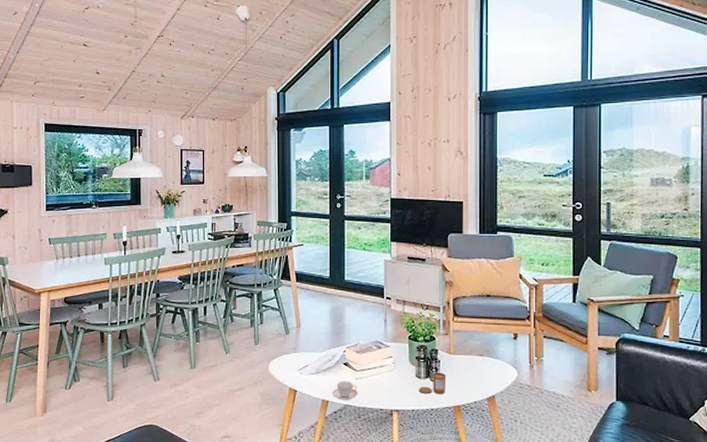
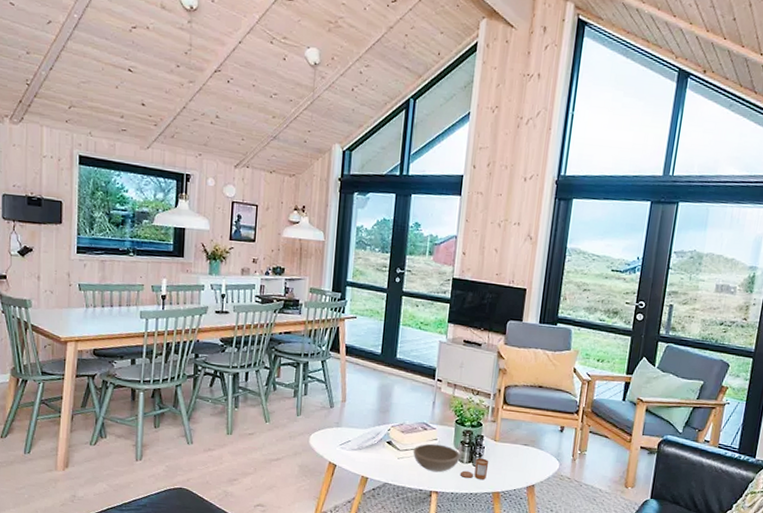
teacup: present [331,381,358,400] -> none [372,459,399,479]
bowl: none [370,362,417,390] -> present [413,443,461,473]

